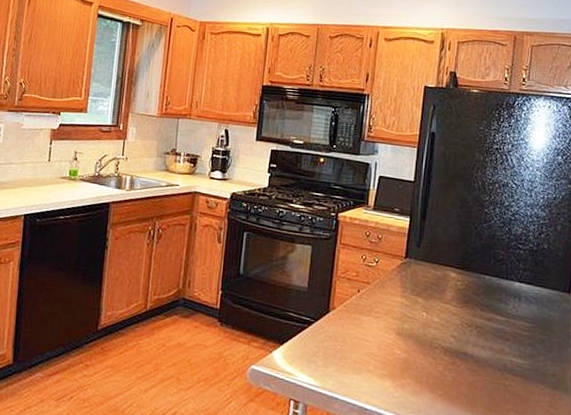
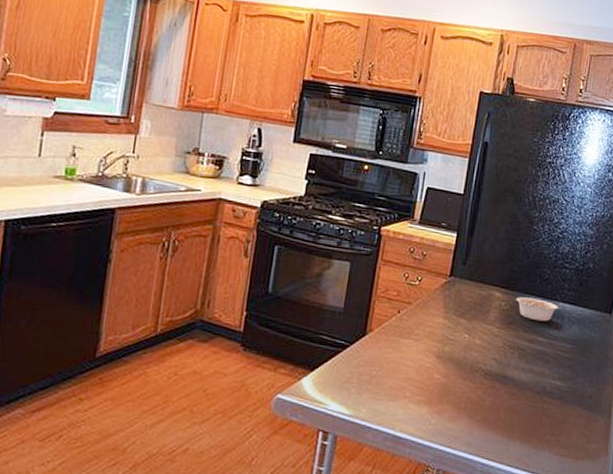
legume: none [471,277,519,301] -> present [516,297,563,322]

